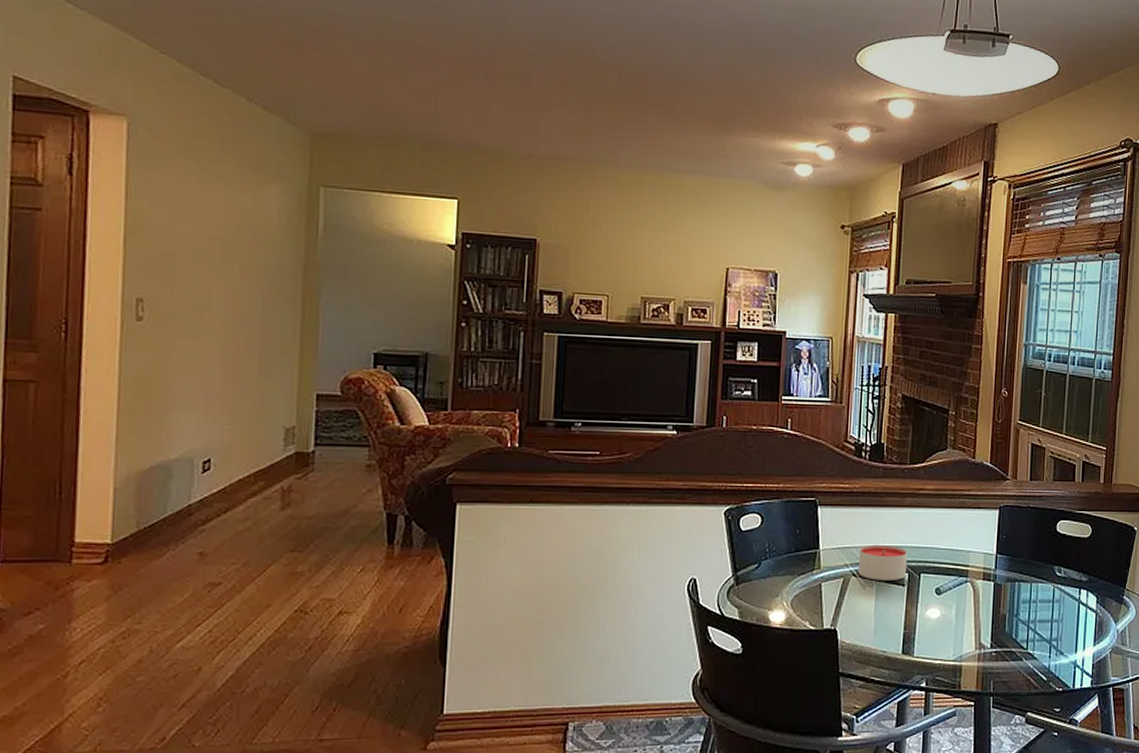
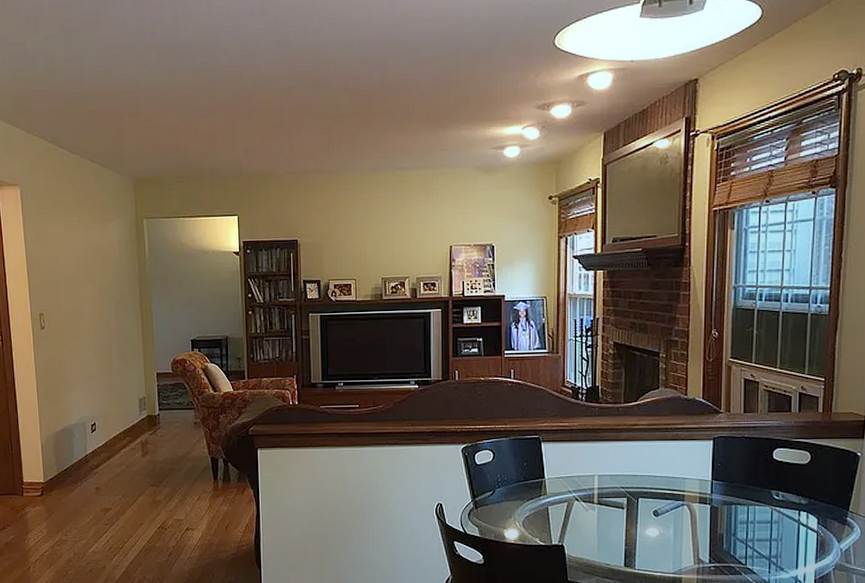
candle: present [858,545,908,580] -> none [580,474,626,504]

